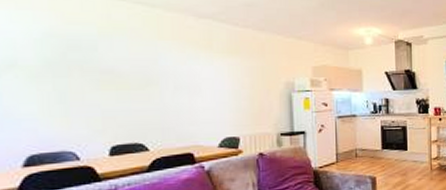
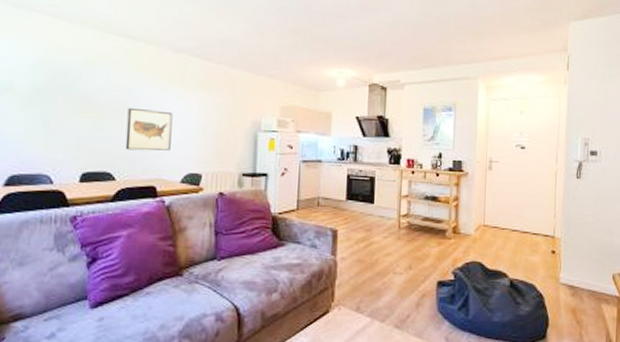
wall art: none [154,76,204,120] -> present [125,107,173,151]

